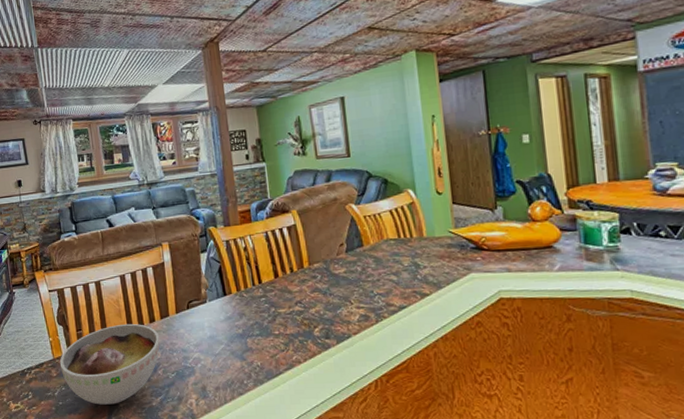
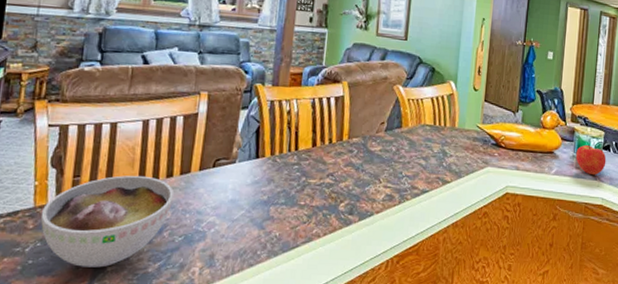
apple: none [583,231,629,266] -> present [575,144,607,176]

